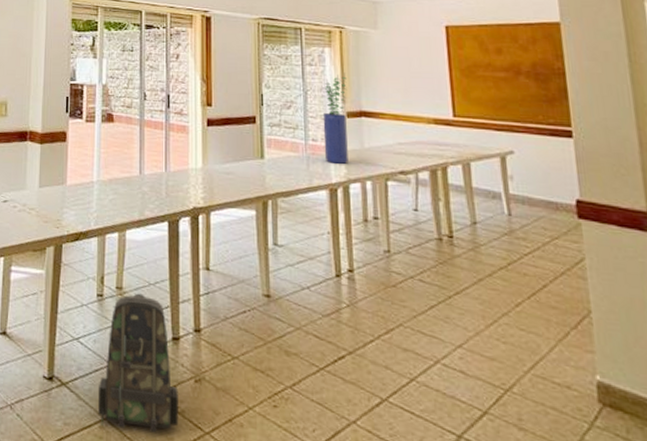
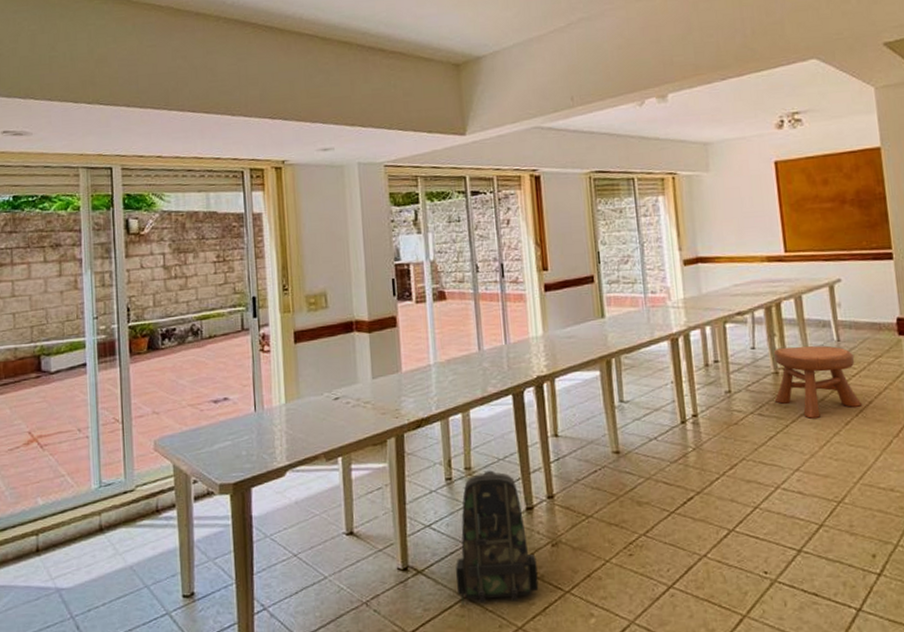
vase: present [322,72,348,164] -> none [660,220,688,313]
stool: none [437,213,534,294] -> present [773,345,861,419]

